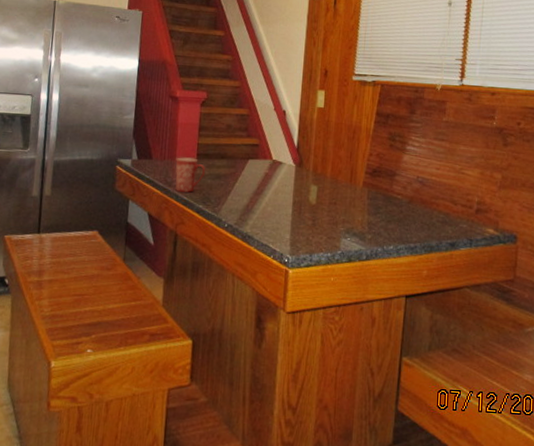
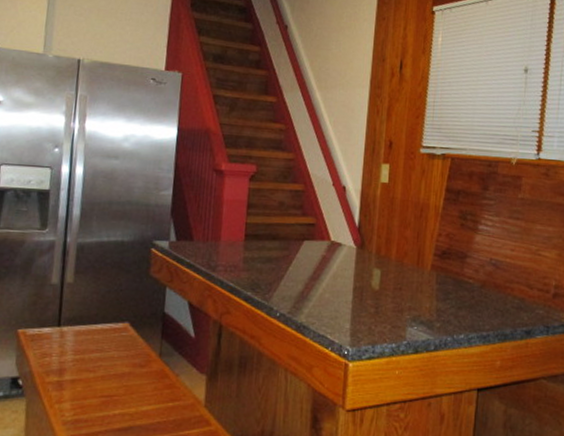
mug: present [175,157,206,193] -> none [220,238,256,278]

